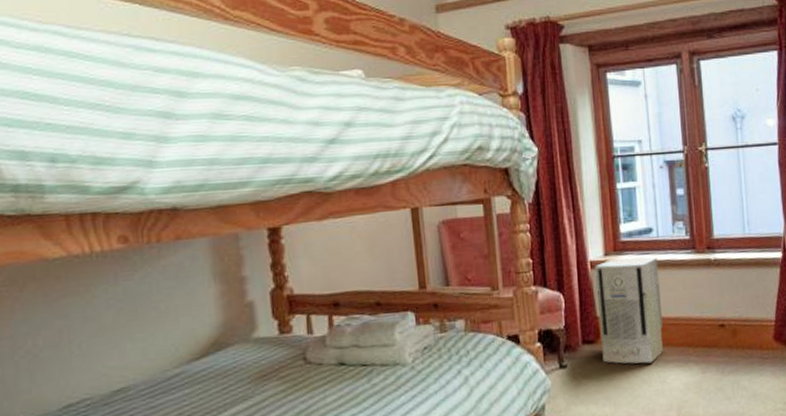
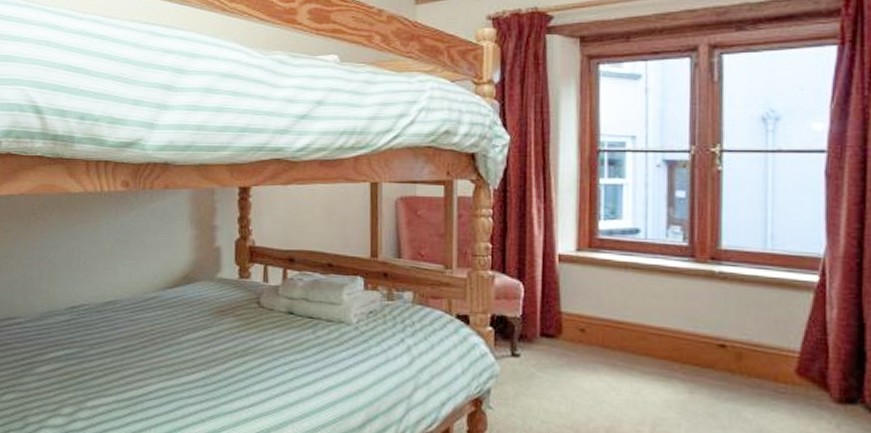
air purifier: present [594,257,663,364] -> none [562,255,643,370]

